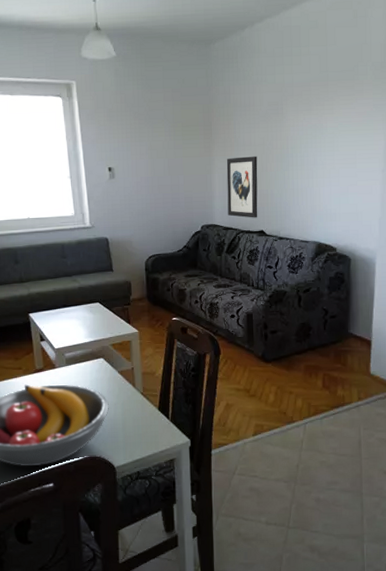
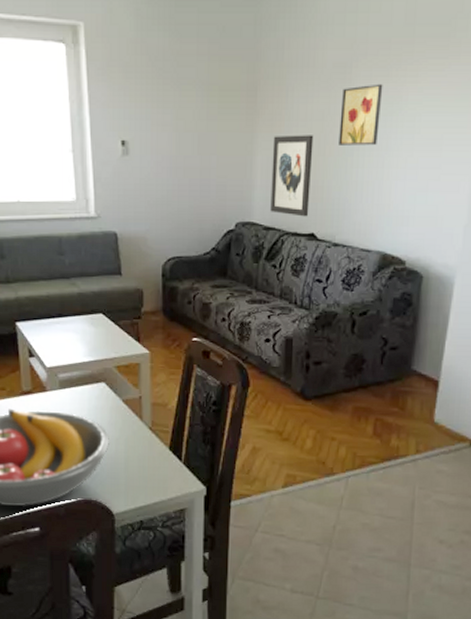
wall art: none [276,116,308,163] -> present [339,83,383,146]

